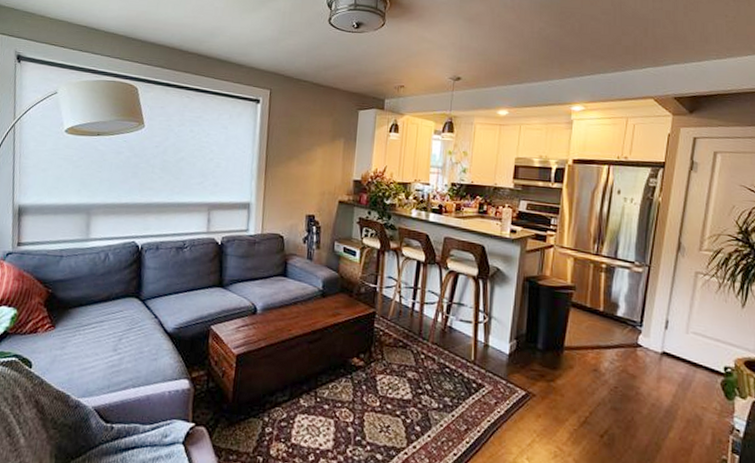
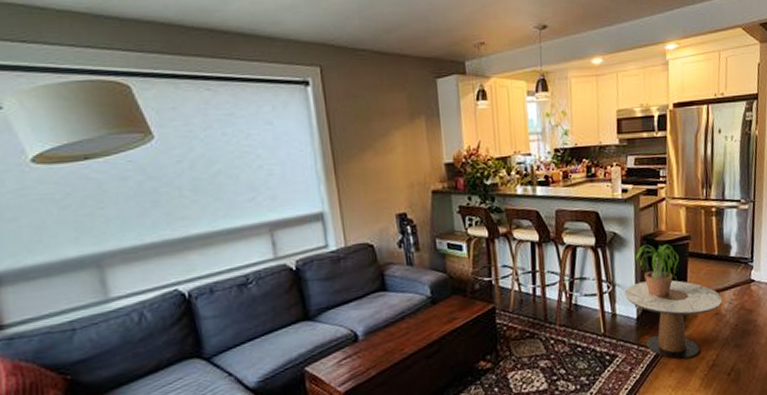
side table: none [500,320,603,408] -> present [624,280,723,360]
potted plant: none [516,286,562,340] -> present [636,244,680,297]

